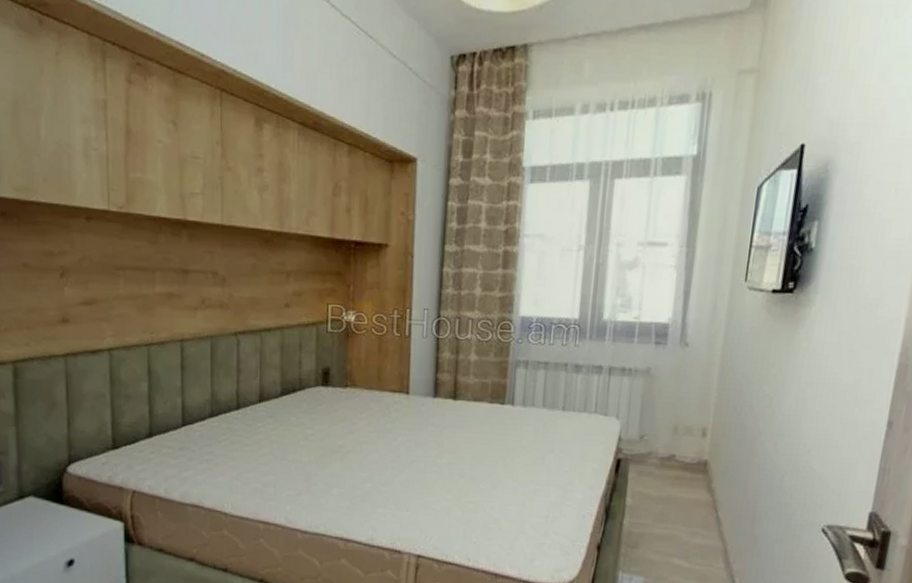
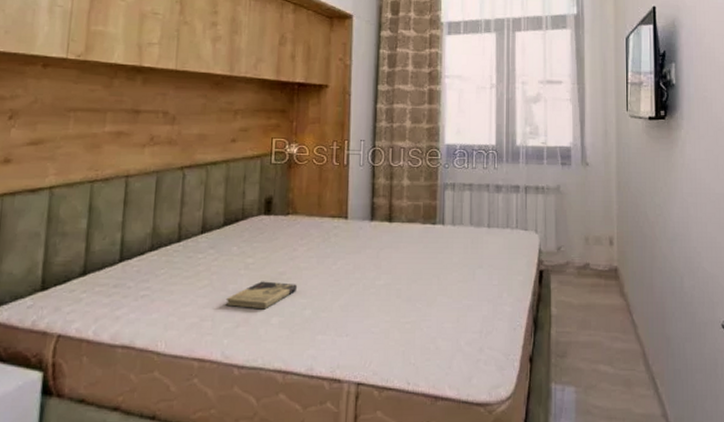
book: none [288,452,358,480] -> present [227,281,298,310]

